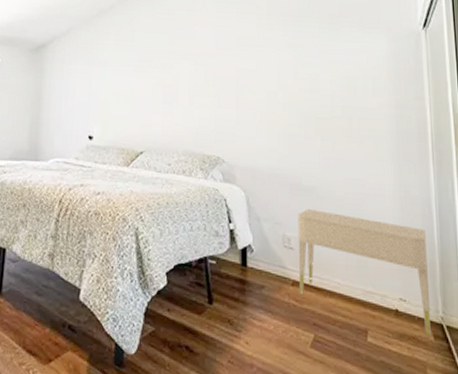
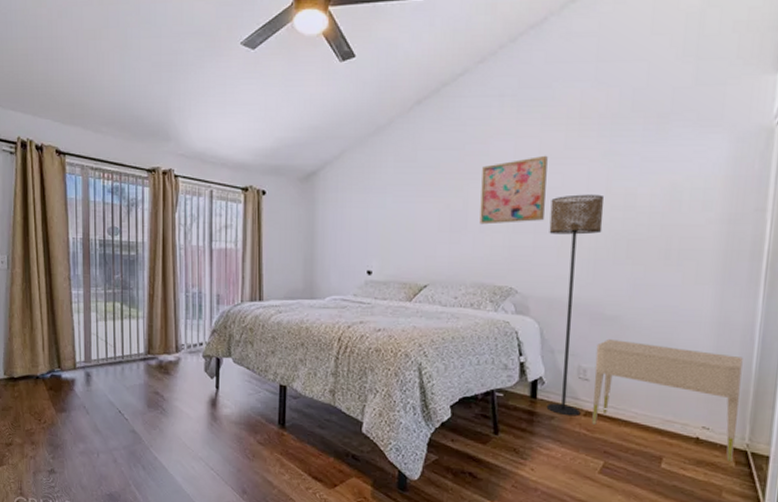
wall art: none [189,42,244,99] -> present [479,155,548,225]
floor lamp: none [249,77,294,286] -> present [546,194,604,416]

